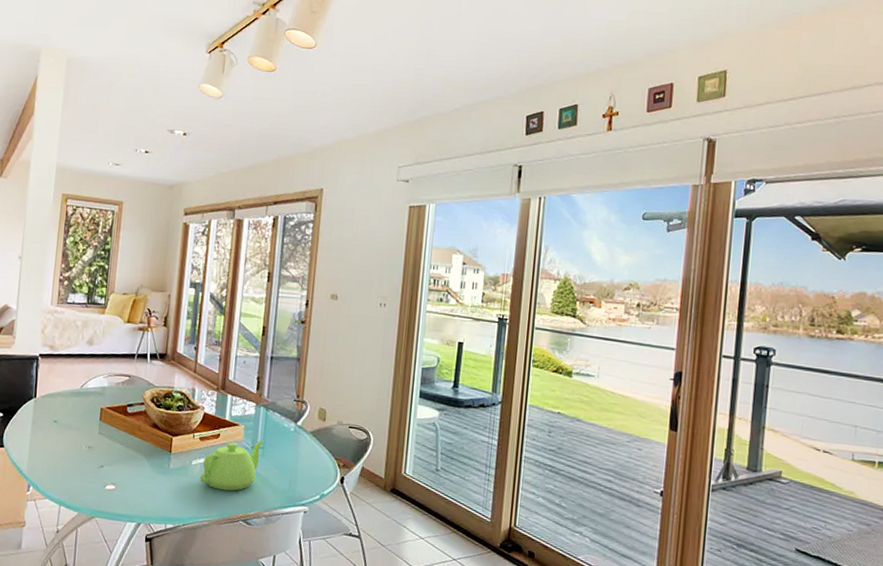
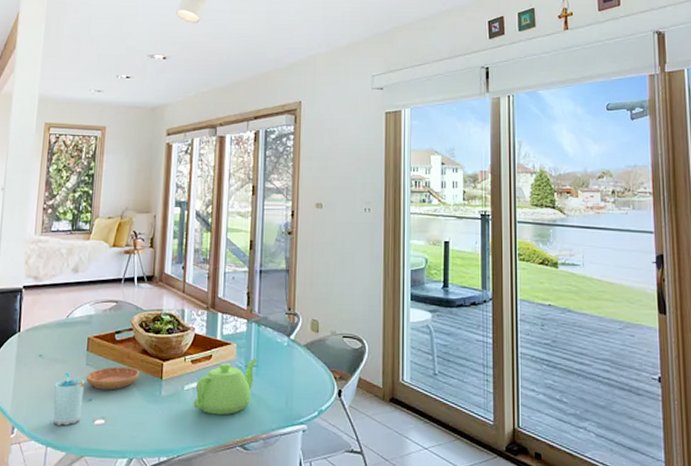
cup: none [67,439,97,488] -> present [53,372,85,426]
saucer: none [98,437,150,459] -> present [85,366,140,390]

